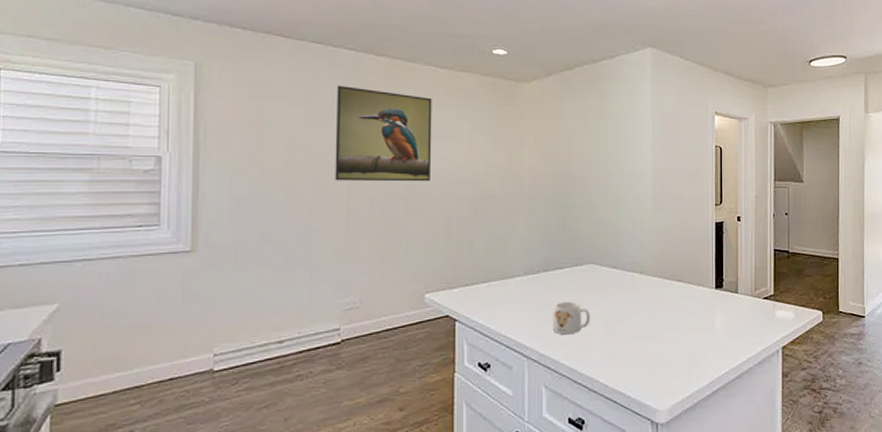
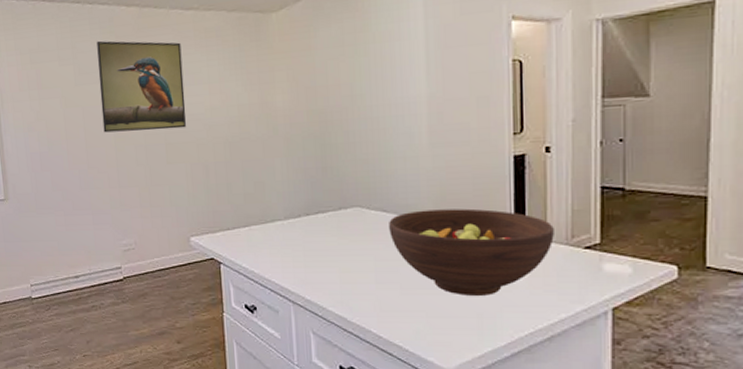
mug: present [552,301,591,335] -> none [316,247,359,282]
fruit bowl: none [618,266,743,343] -> present [389,208,554,296]

